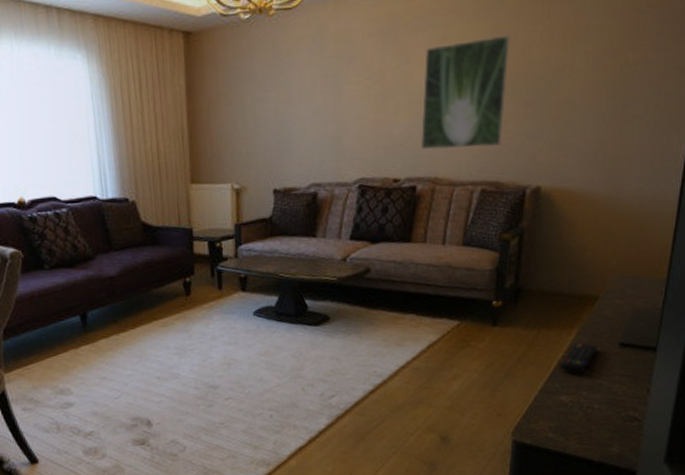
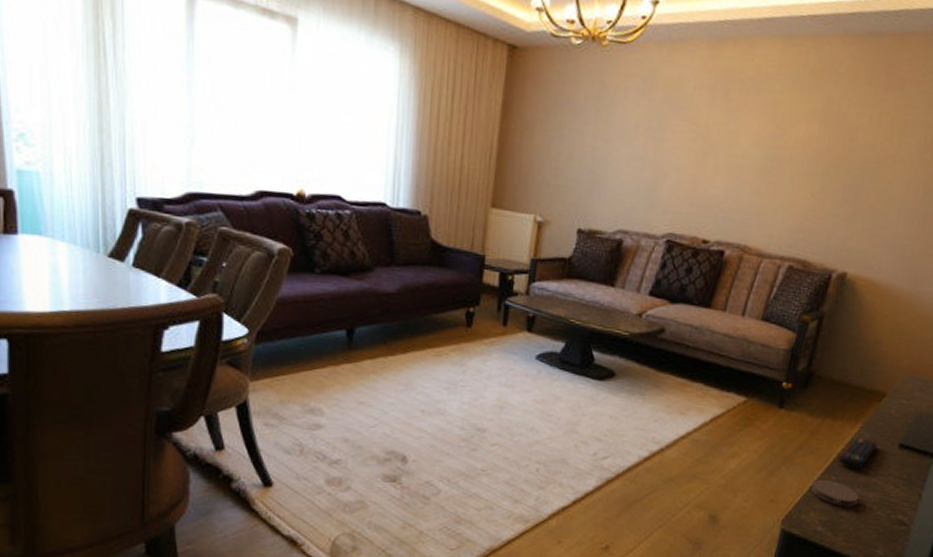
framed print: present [421,35,510,150] -> none [736,111,839,225]
coaster: none [537,387,587,411] -> present [811,479,860,507]

